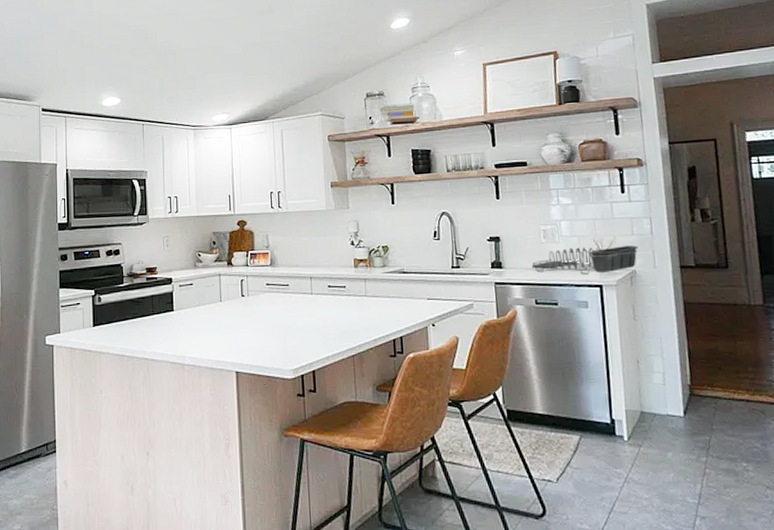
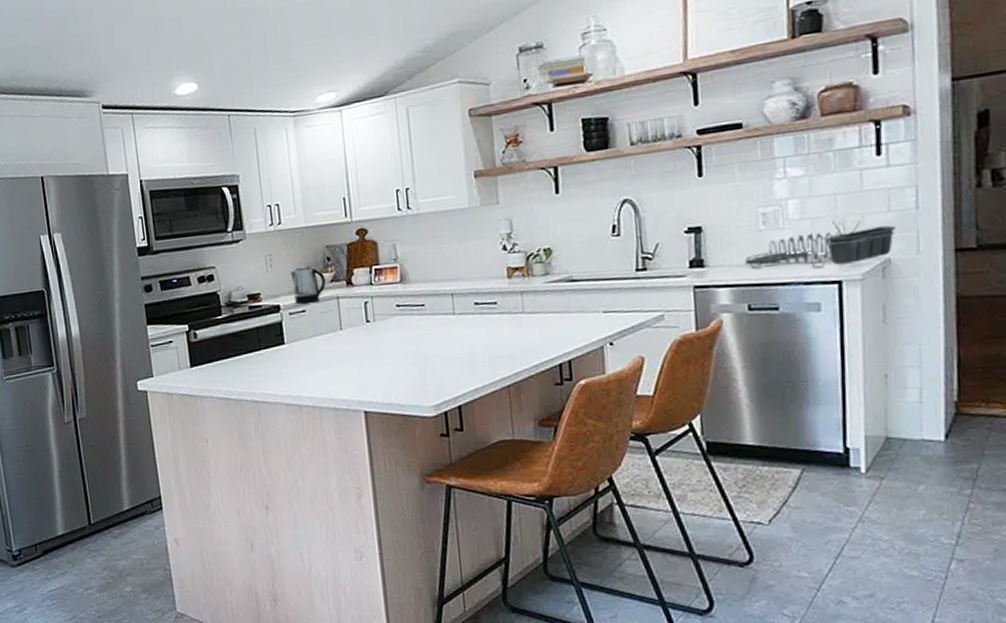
kettle: none [183,247,211,278] -> present [290,266,326,304]

